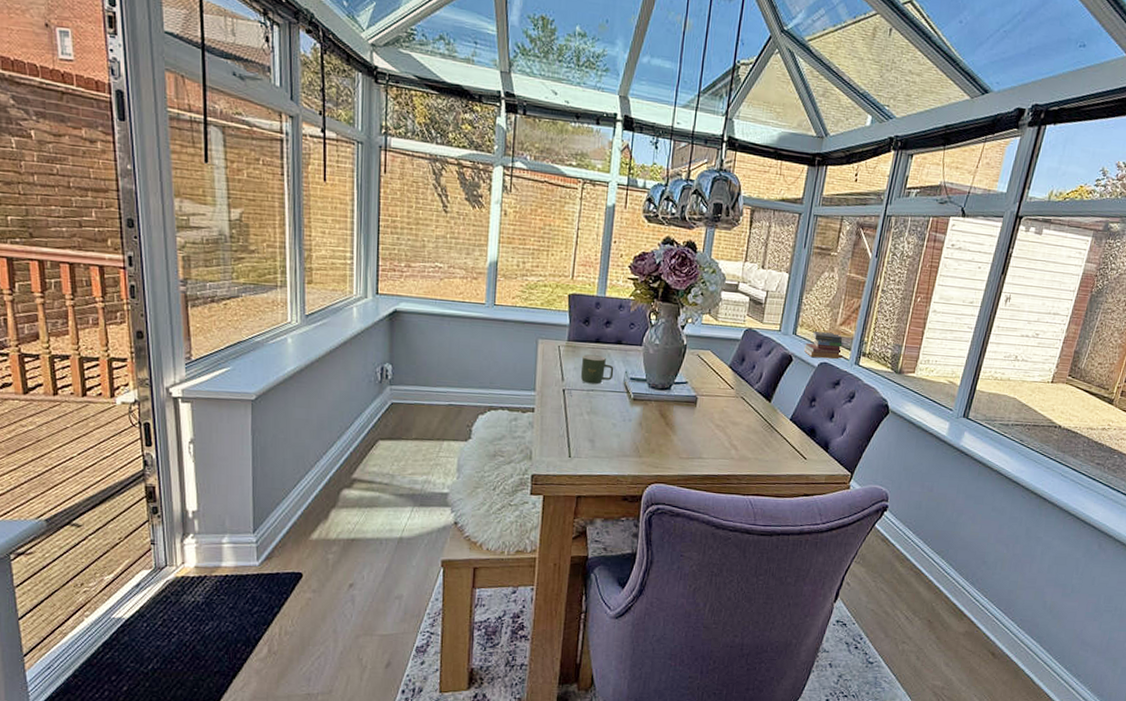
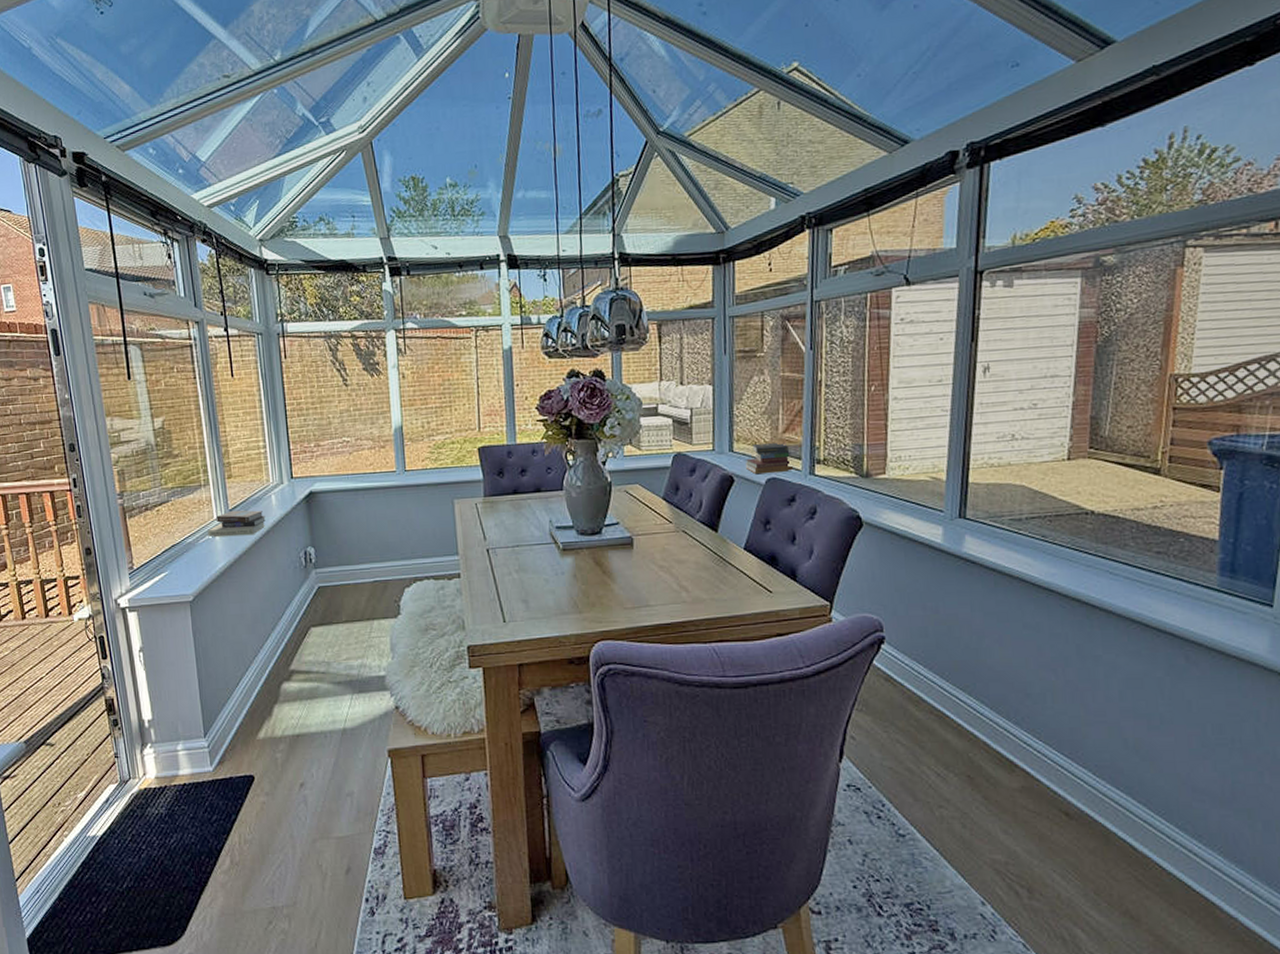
books: none [279,316,344,344] -> present [208,510,266,537]
mug: present [580,354,614,385] -> none [501,507,538,540]

